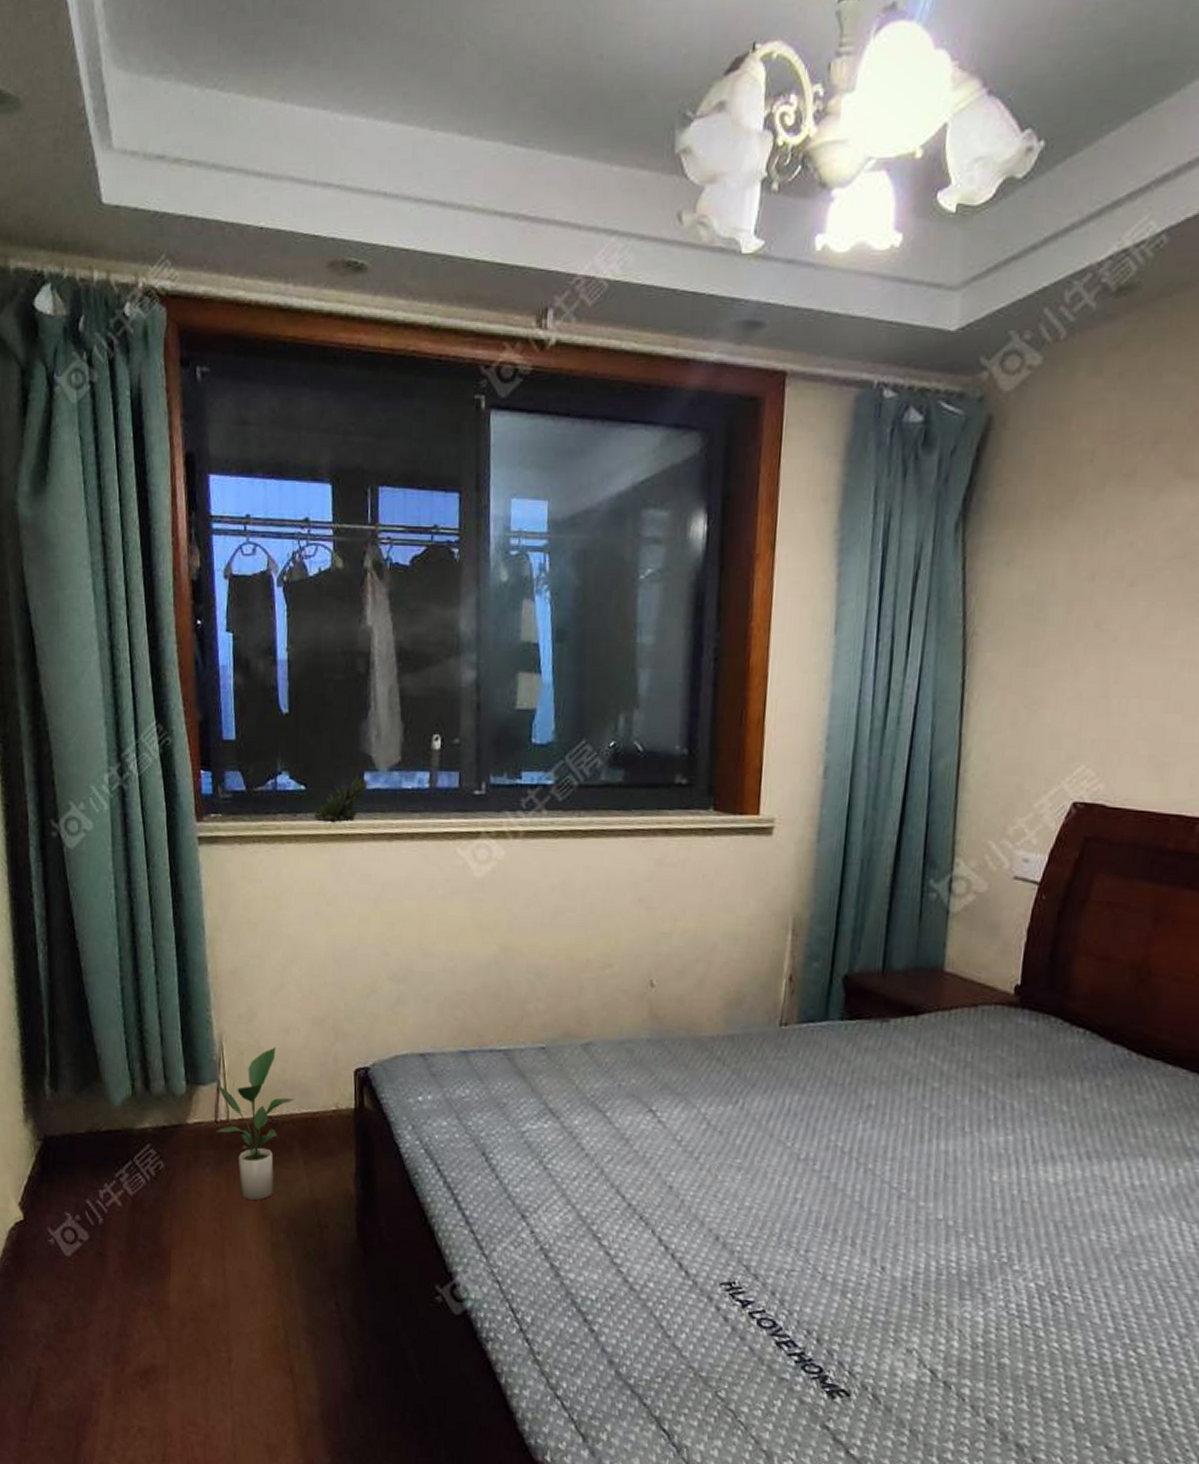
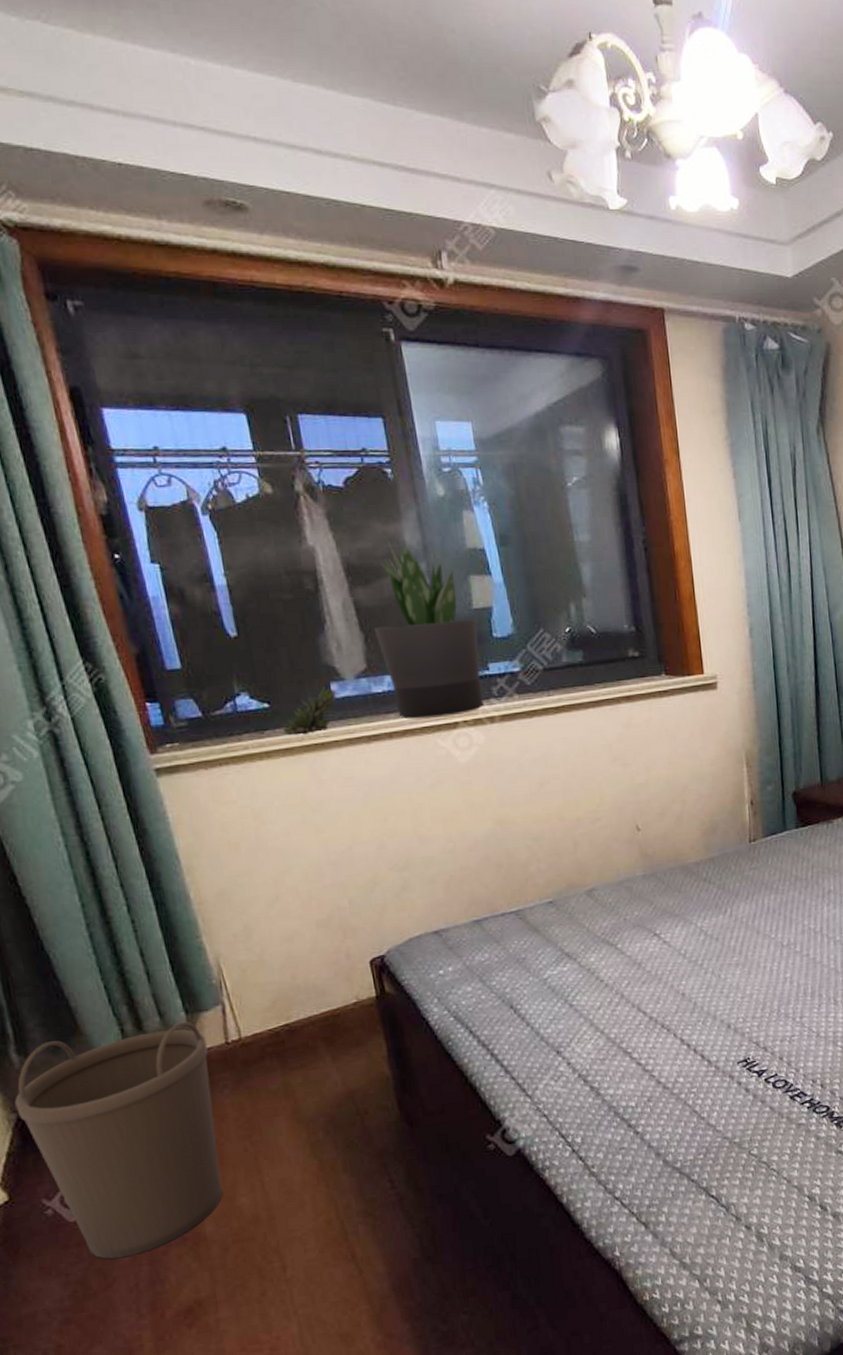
basket: none [41,1081,199,1305] -> present [15,1021,223,1259]
potted plant: present [215,1047,294,1201] -> none [221,957,310,1109]
planter: none [414,626,518,825] -> present [374,540,484,720]

